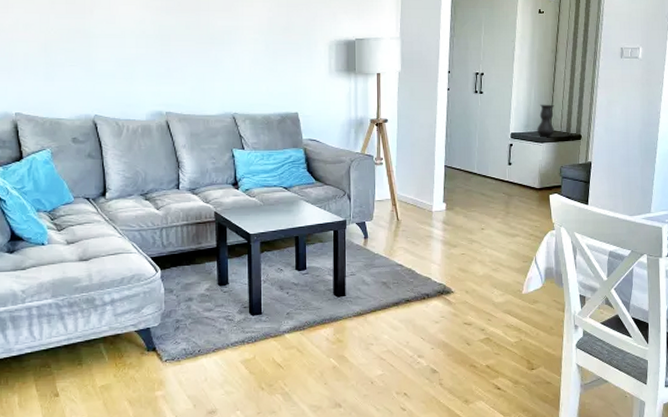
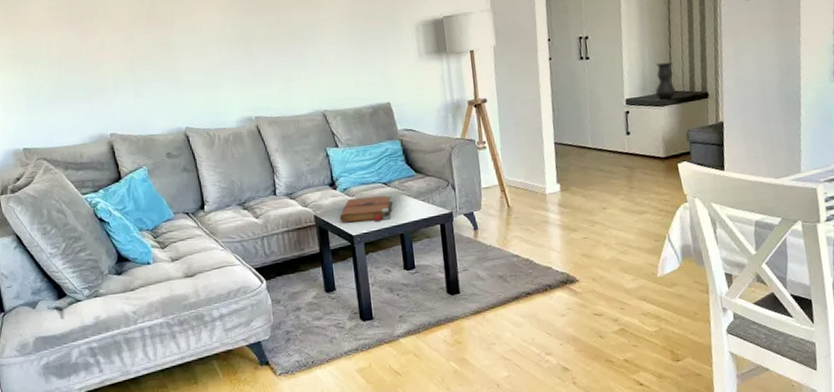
book: none [239,198,291,224] -> present [339,195,393,223]

